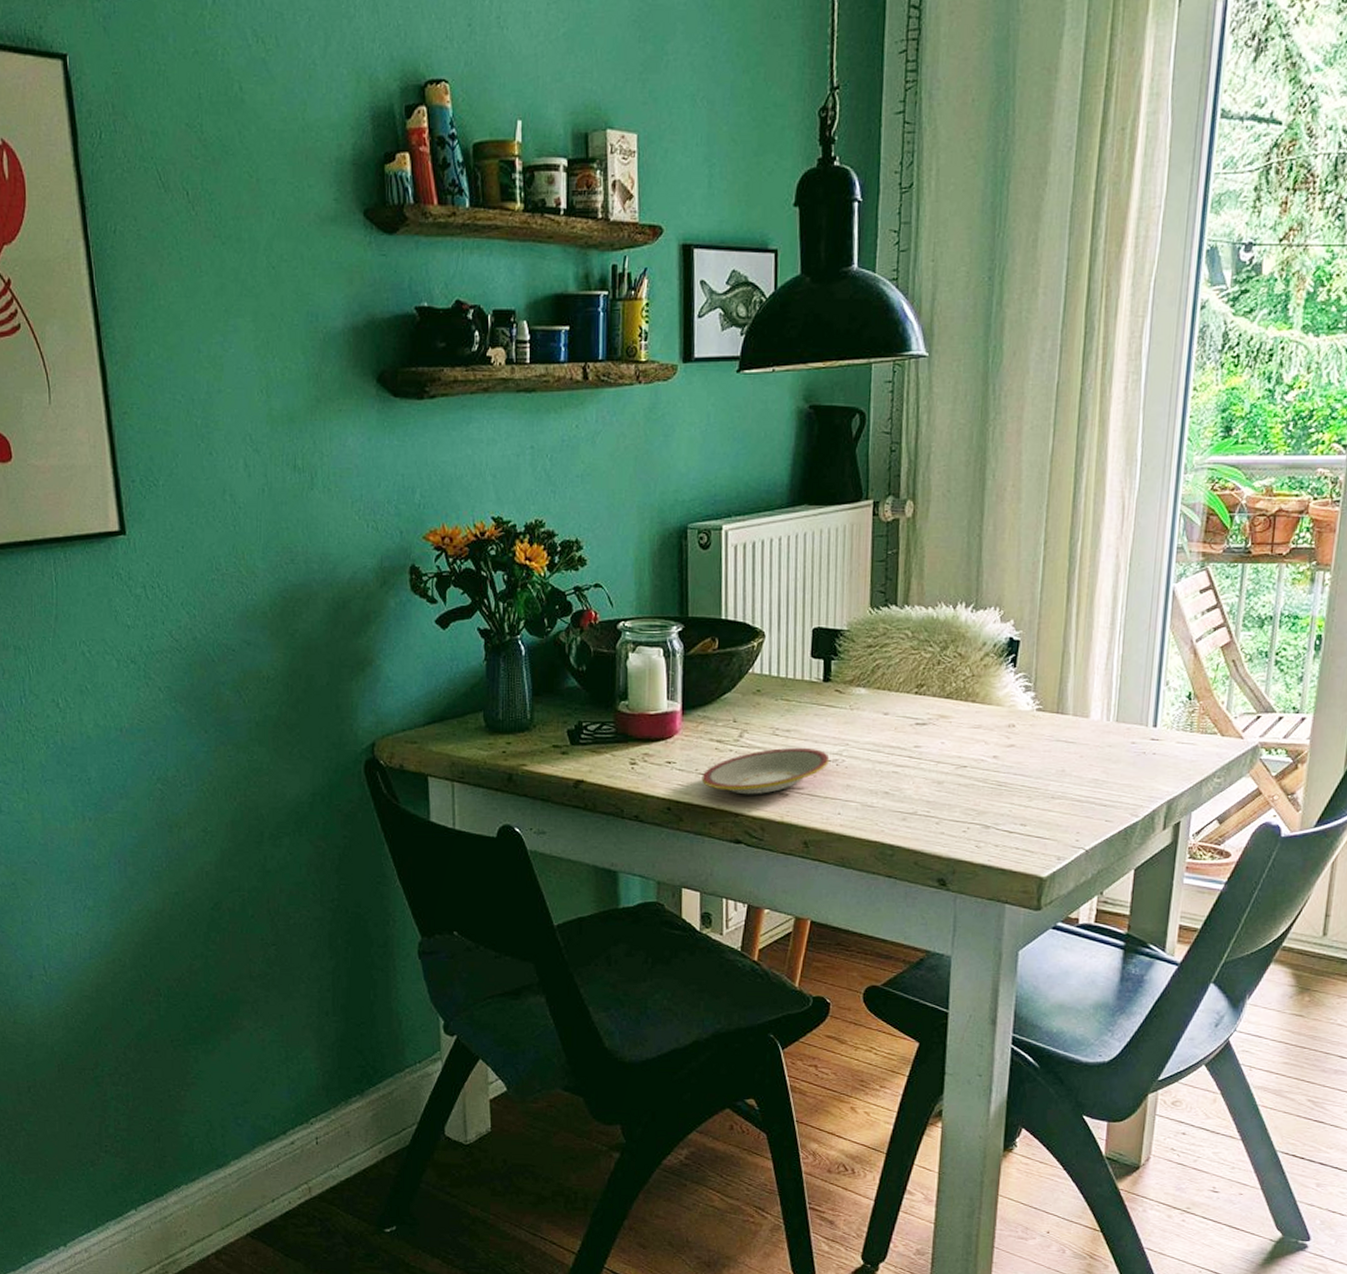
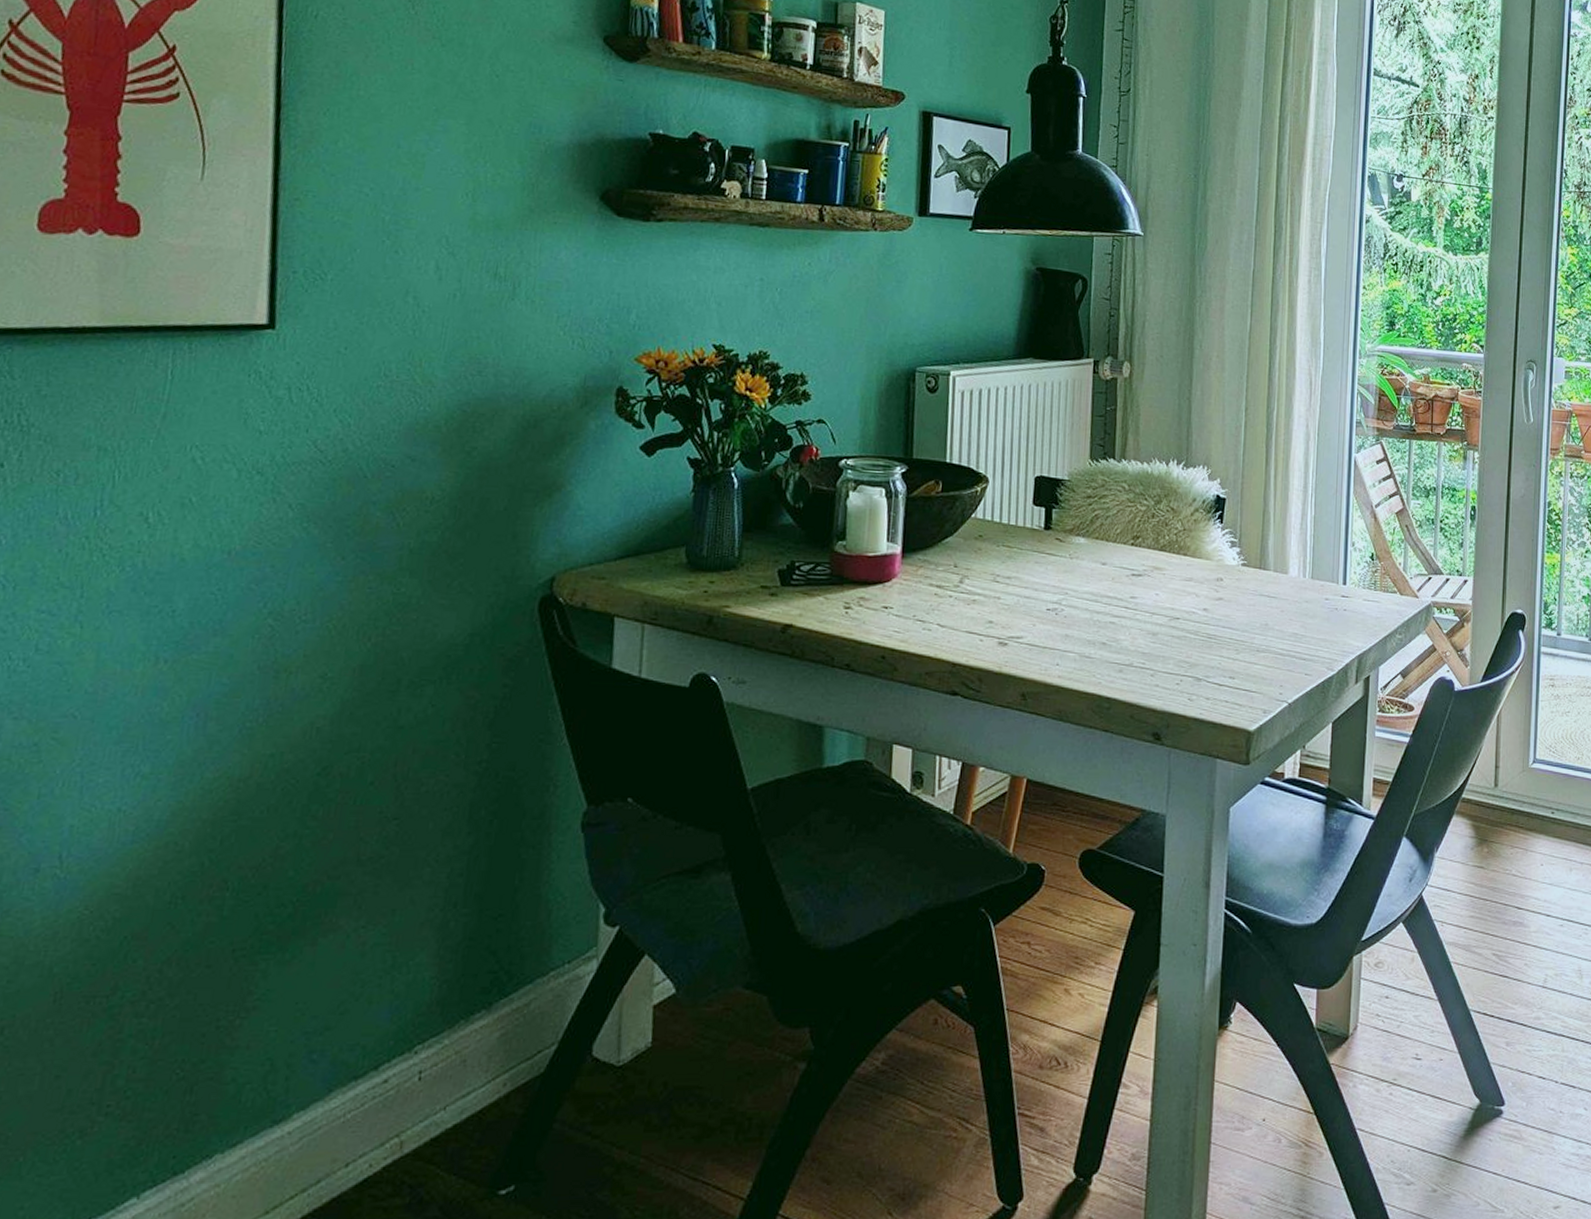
plate: present [701,747,830,795] -> none [919,595,1049,644]

